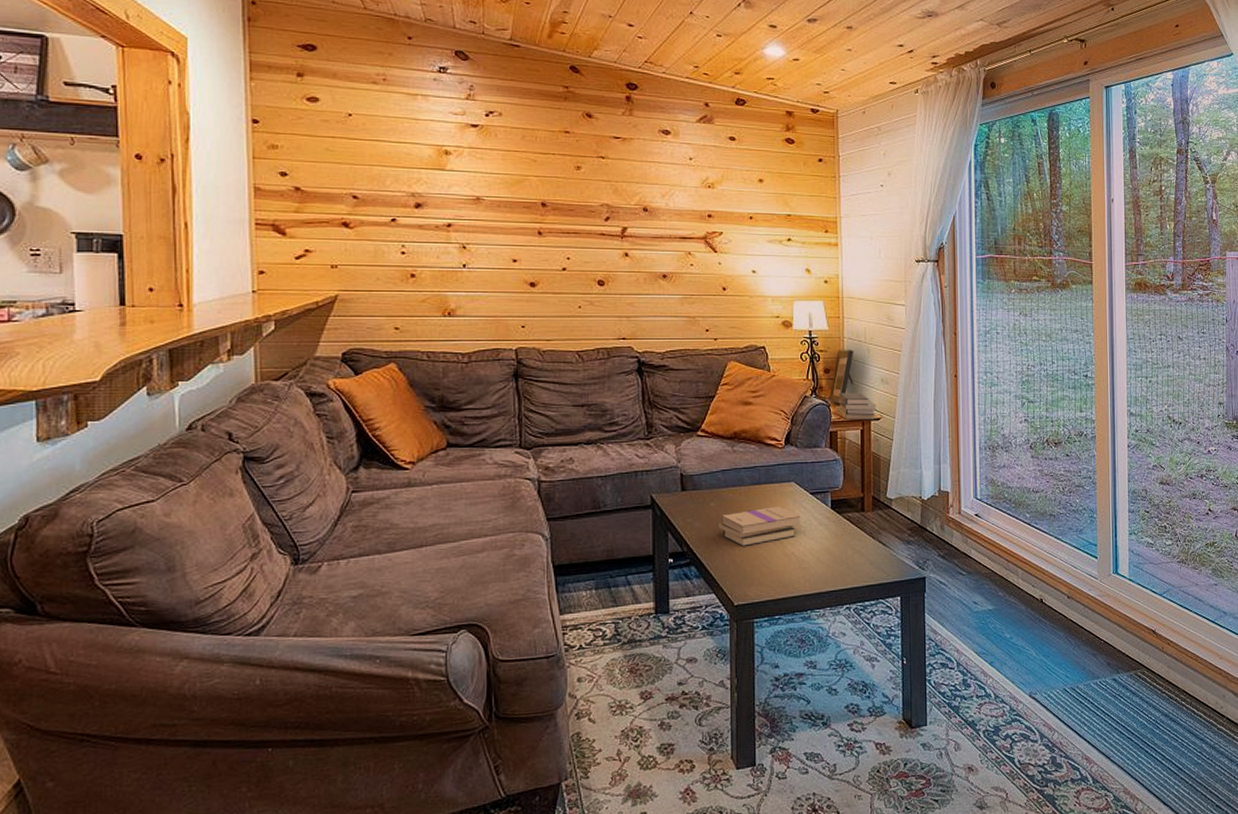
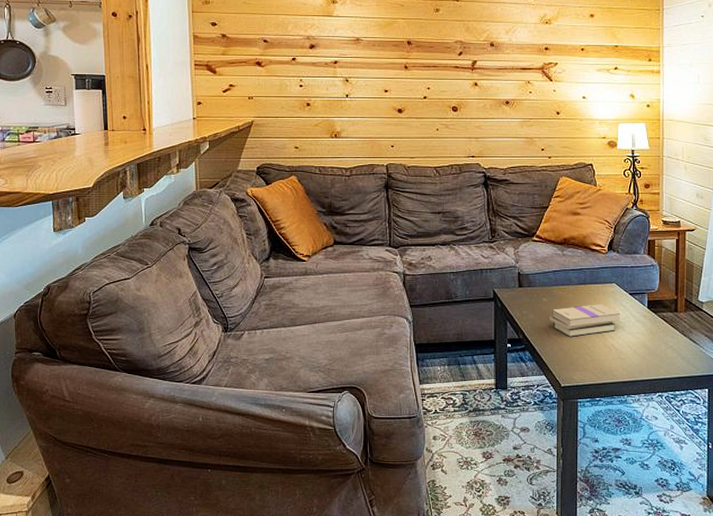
picture frame: present [828,350,854,404] -> none [647,167,672,216]
books: present [835,392,877,420] -> none [653,205,691,231]

